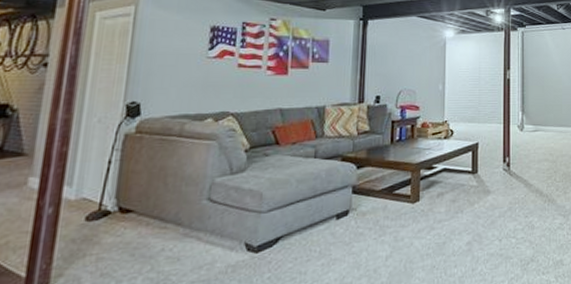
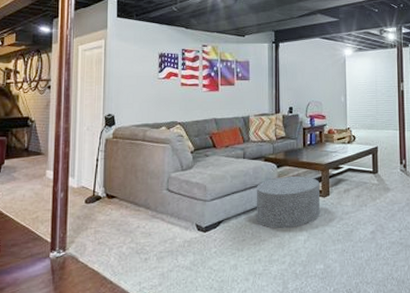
ottoman: none [327,178,408,244] -> present [256,176,320,229]

